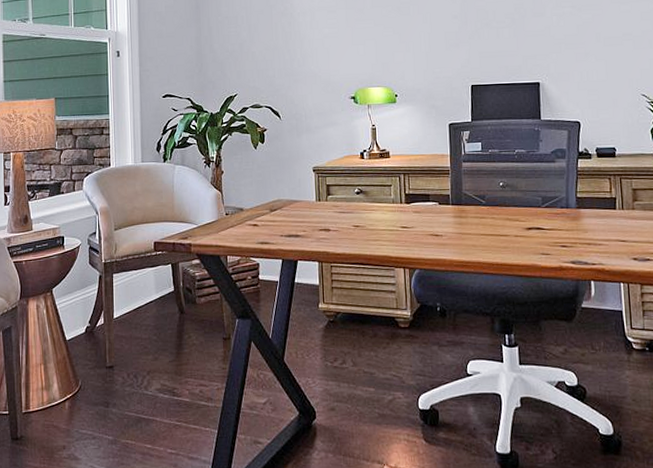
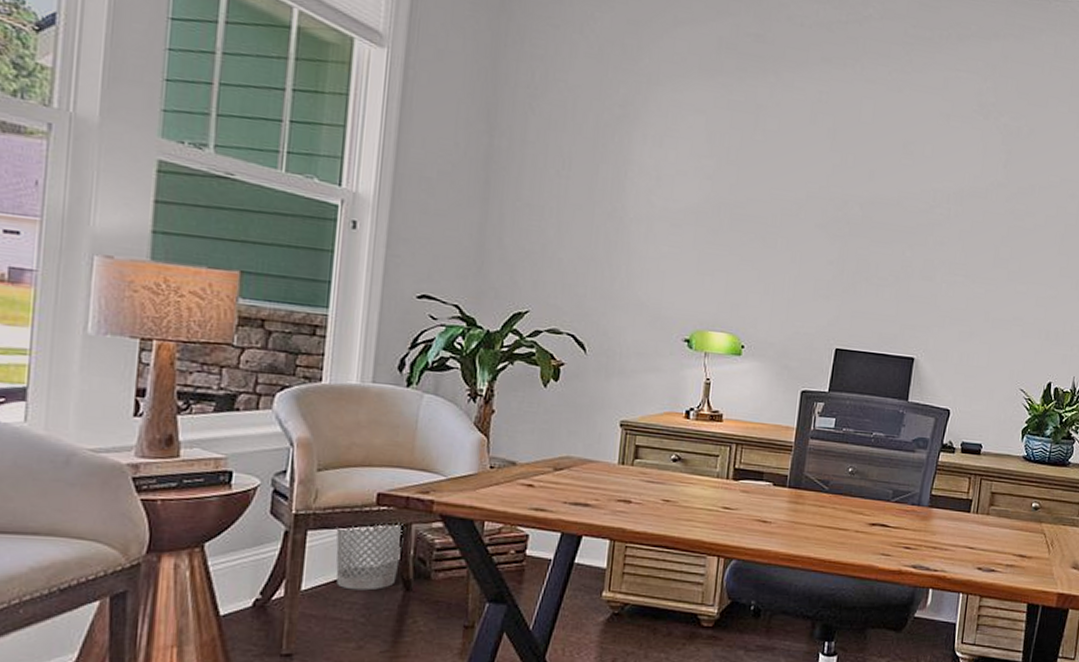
wastebasket: none [131,262,176,316] -> present [335,522,406,591]

